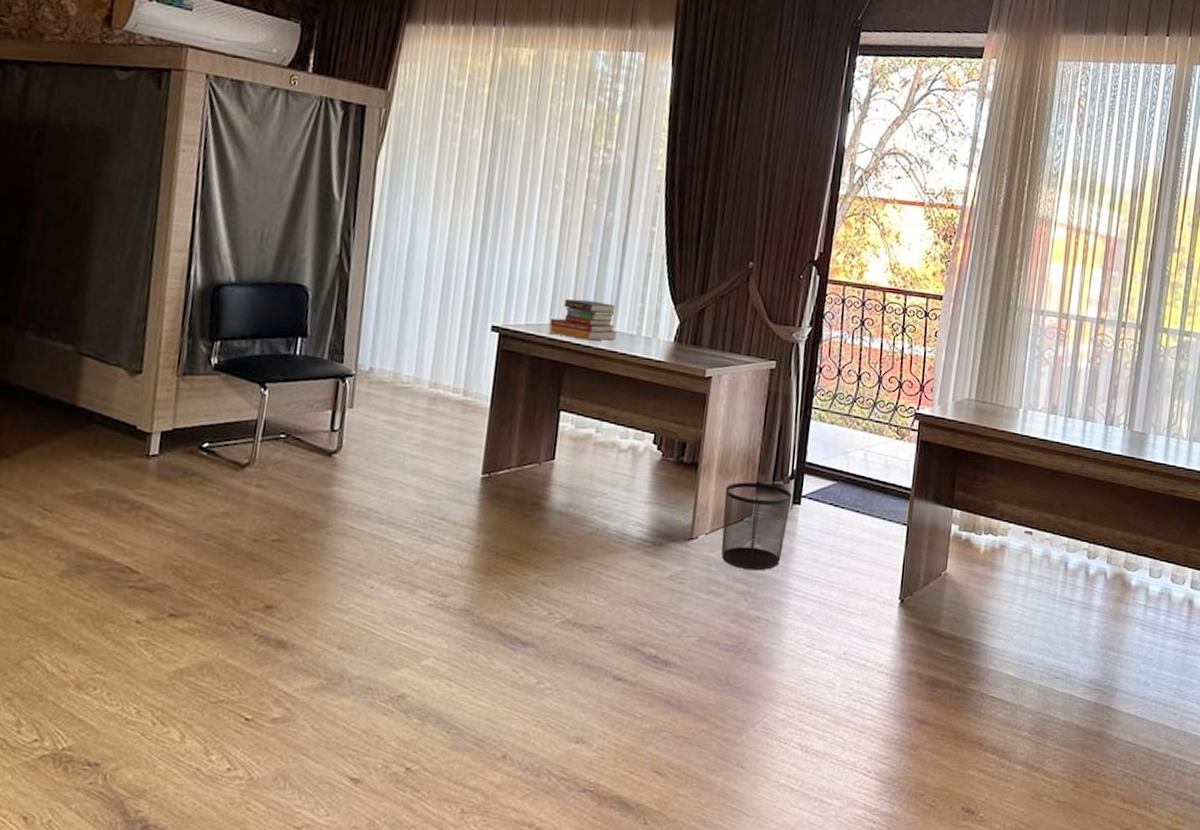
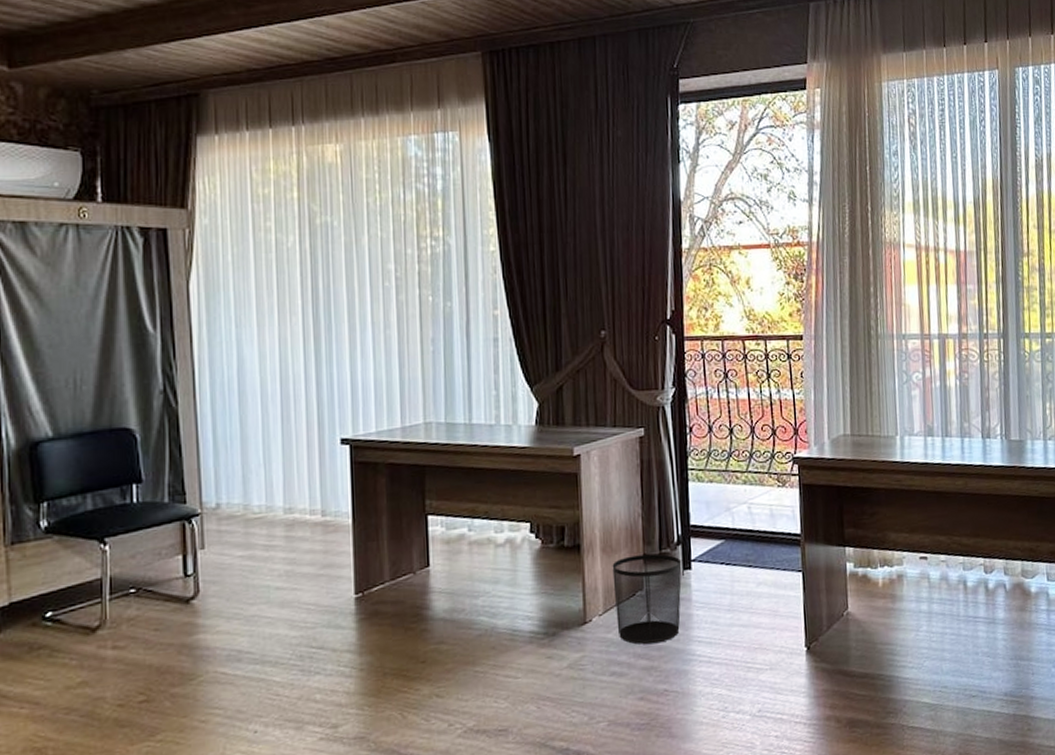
books: present [549,299,617,341] -> none [402,396,475,438]

